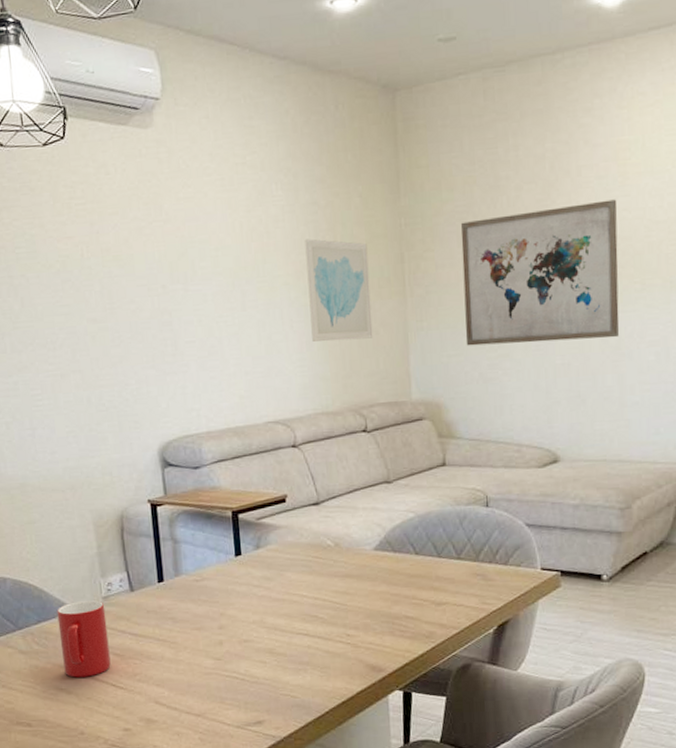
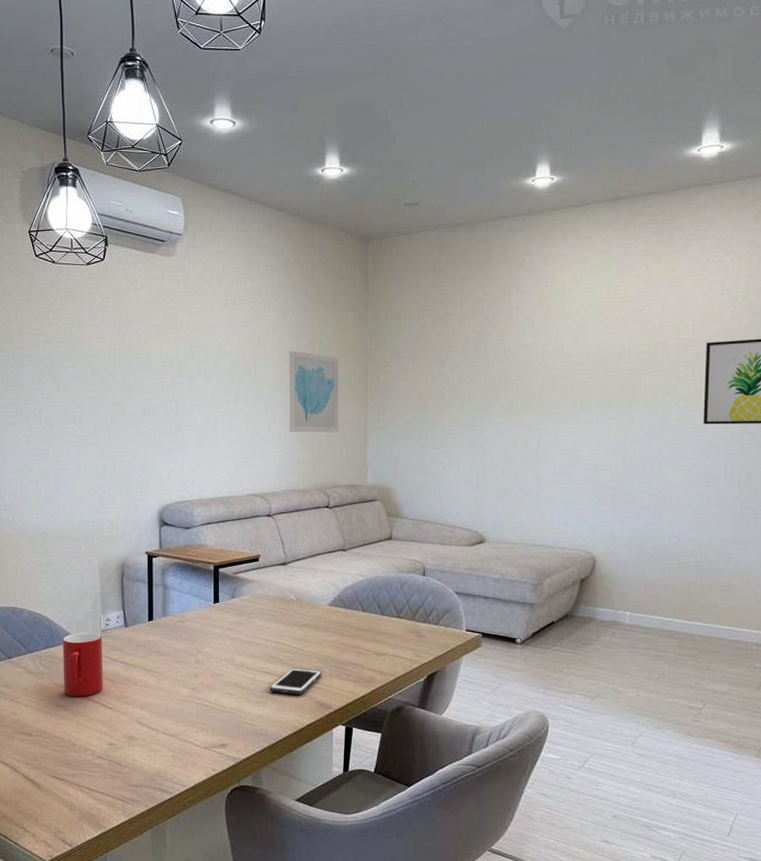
cell phone: none [309,626,371,659] -> present [269,667,322,695]
wall art: present [461,199,620,346] -> none [413,335,541,445]

